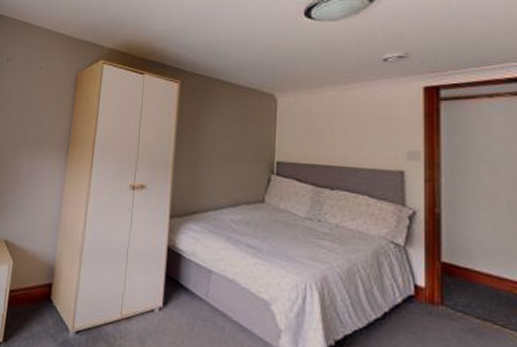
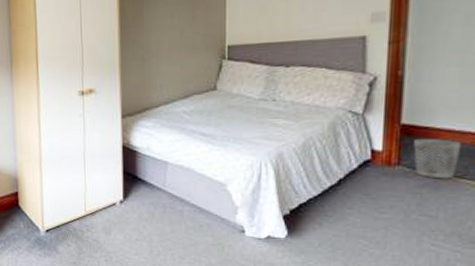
wastebasket: none [455,279,501,327] -> present [413,139,462,179]

